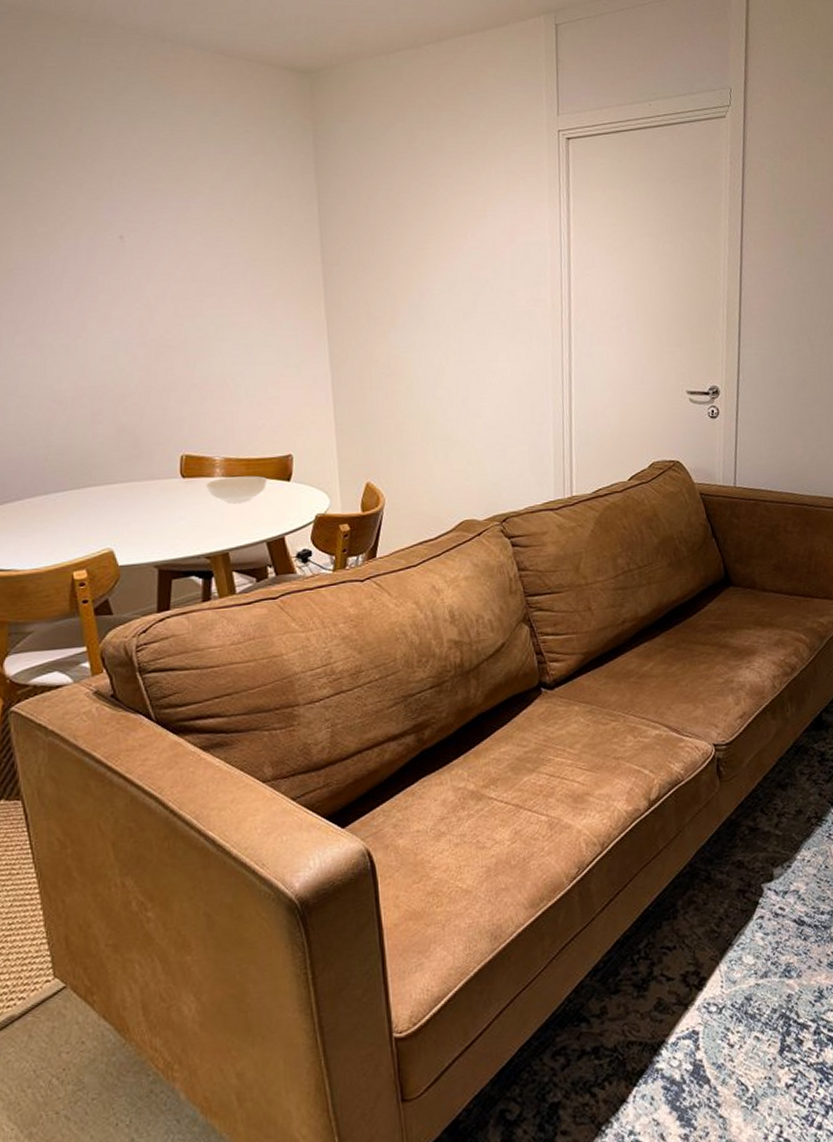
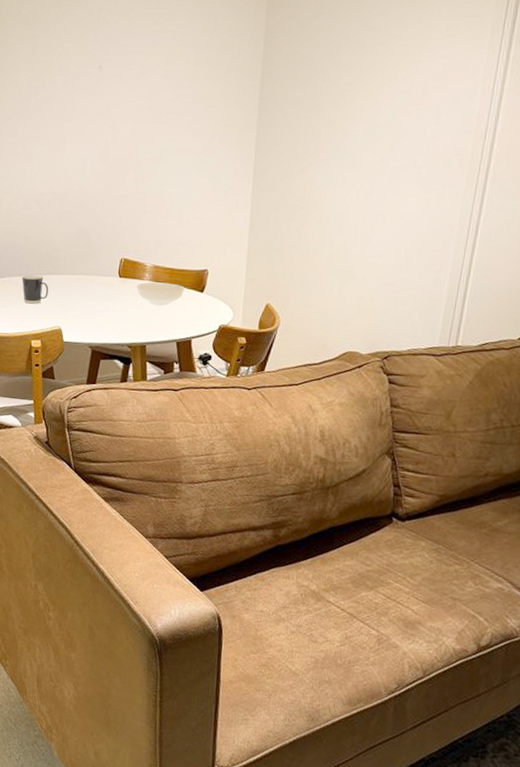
mug: none [48,490,89,527] -> present [21,275,49,304]

